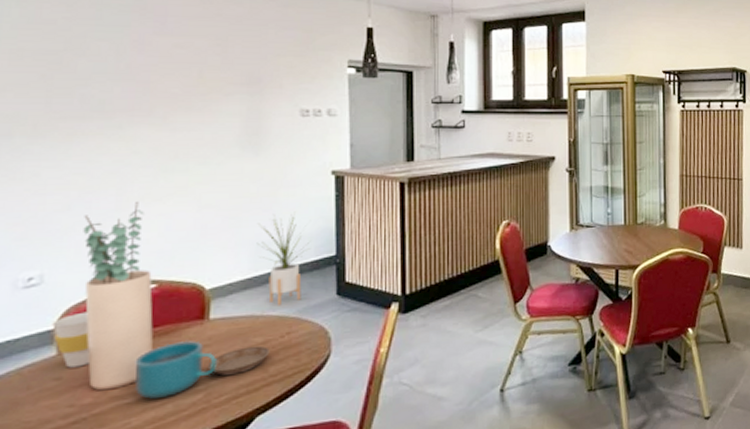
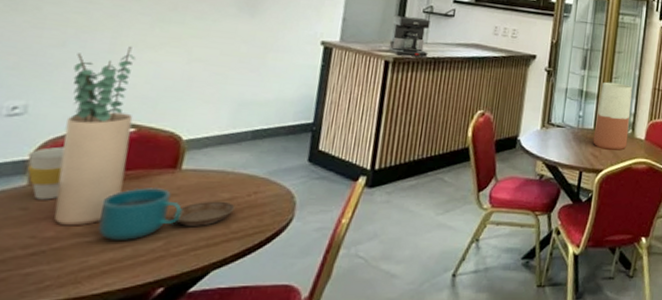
house plant: present [256,214,311,306] -> none [238,76,290,165]
coffee maker: none [401,133,442,176] -> present [388,15,431,58]
vase: none [625,174,661,244] -> present [593,82,632,150]

